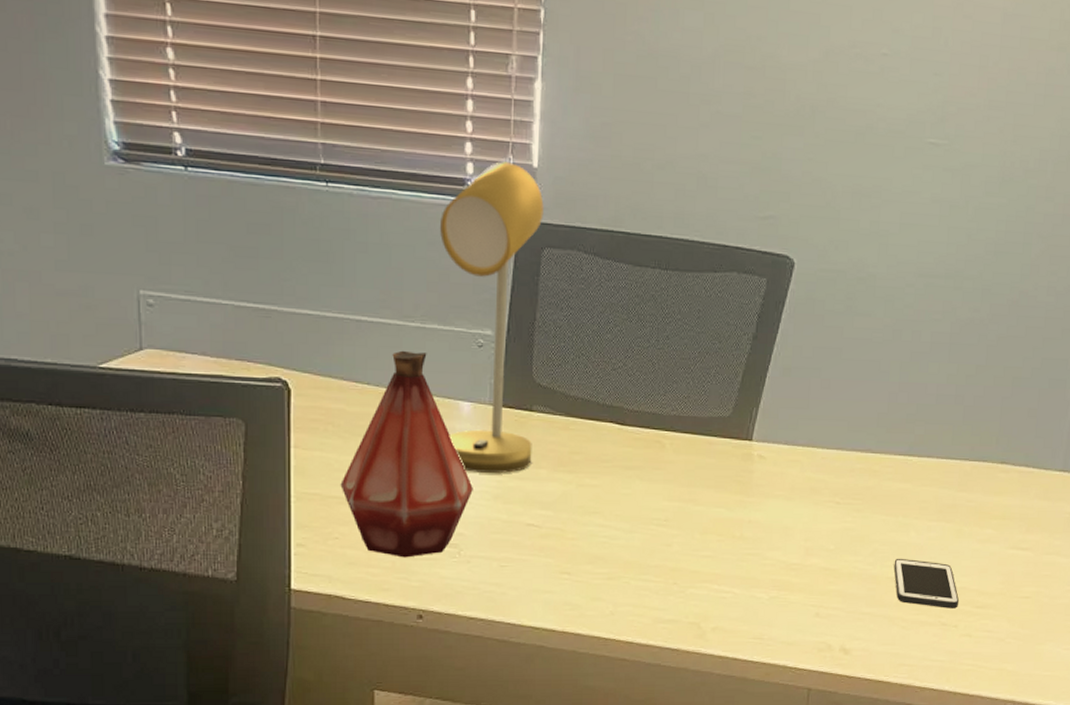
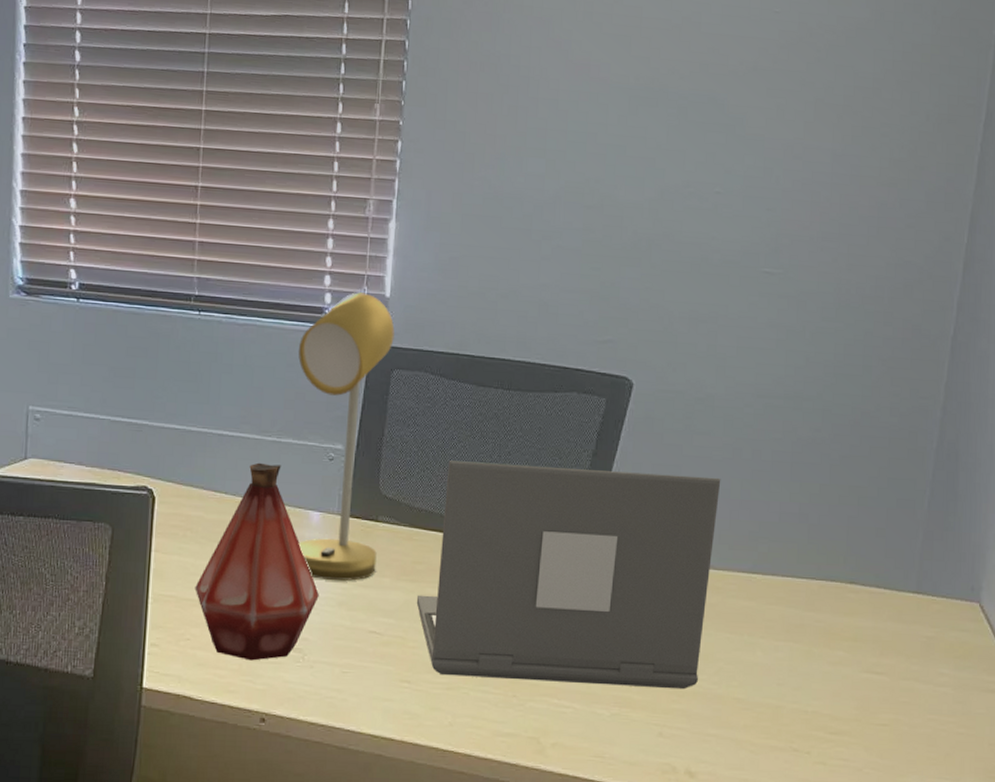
laptop: none [574,346,881,571] -> present [416,460,721,690]
cell phone: present [893,558,959,608] -> none [740,678,810,734]

